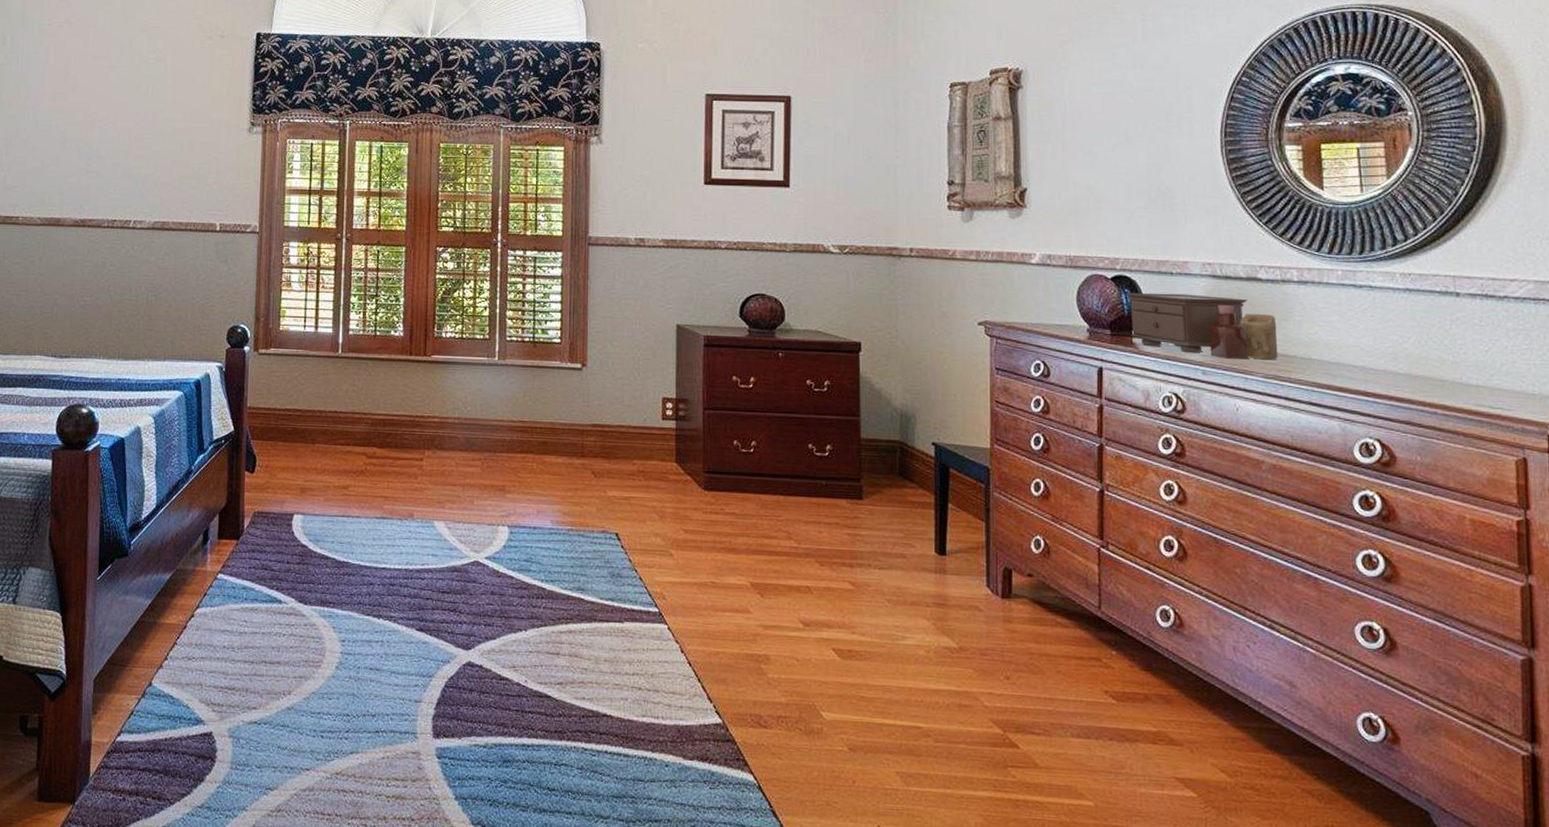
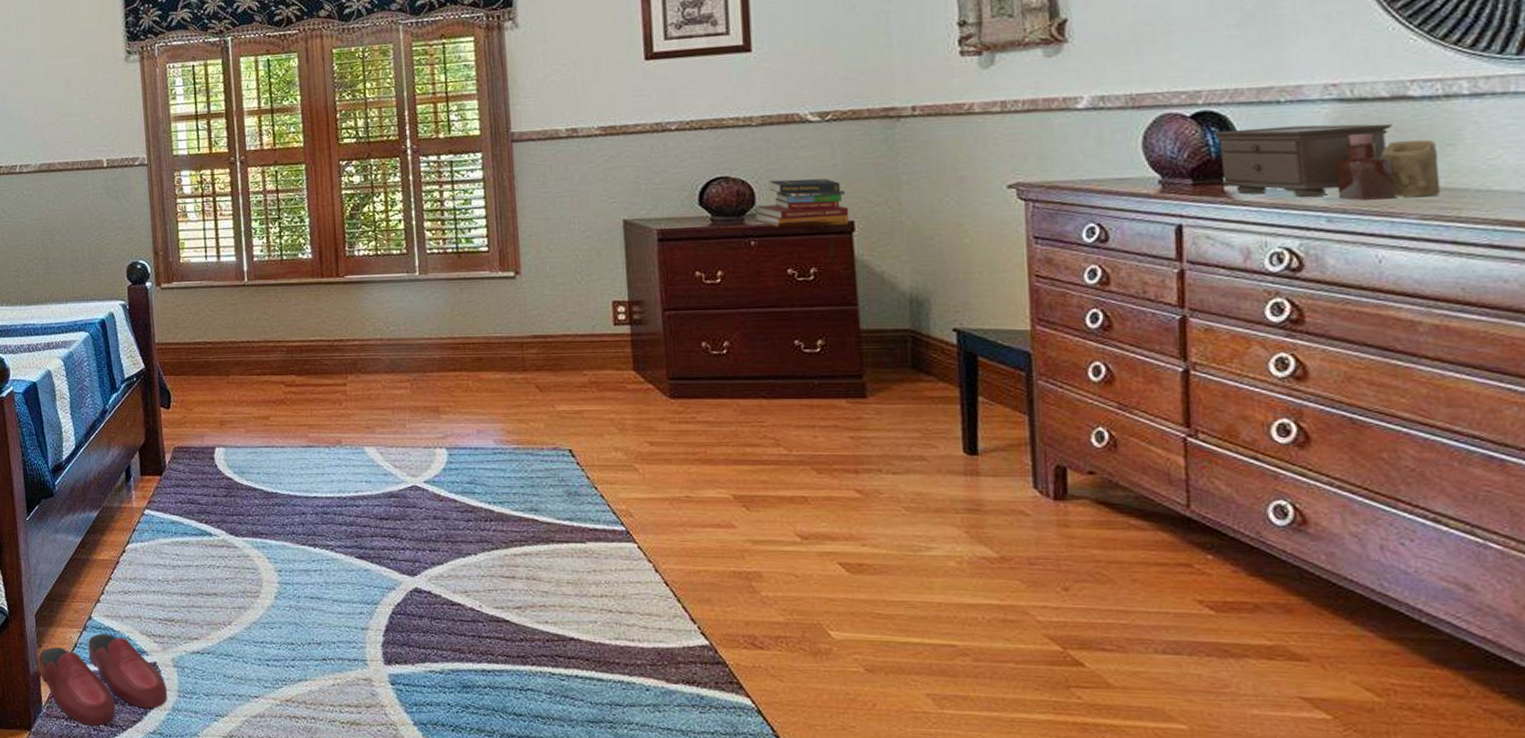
slippers: none [92,701,220,800] -> present [39,634,167,726]
books: none [784,301,858,346] -> present [755,178,850,229]

